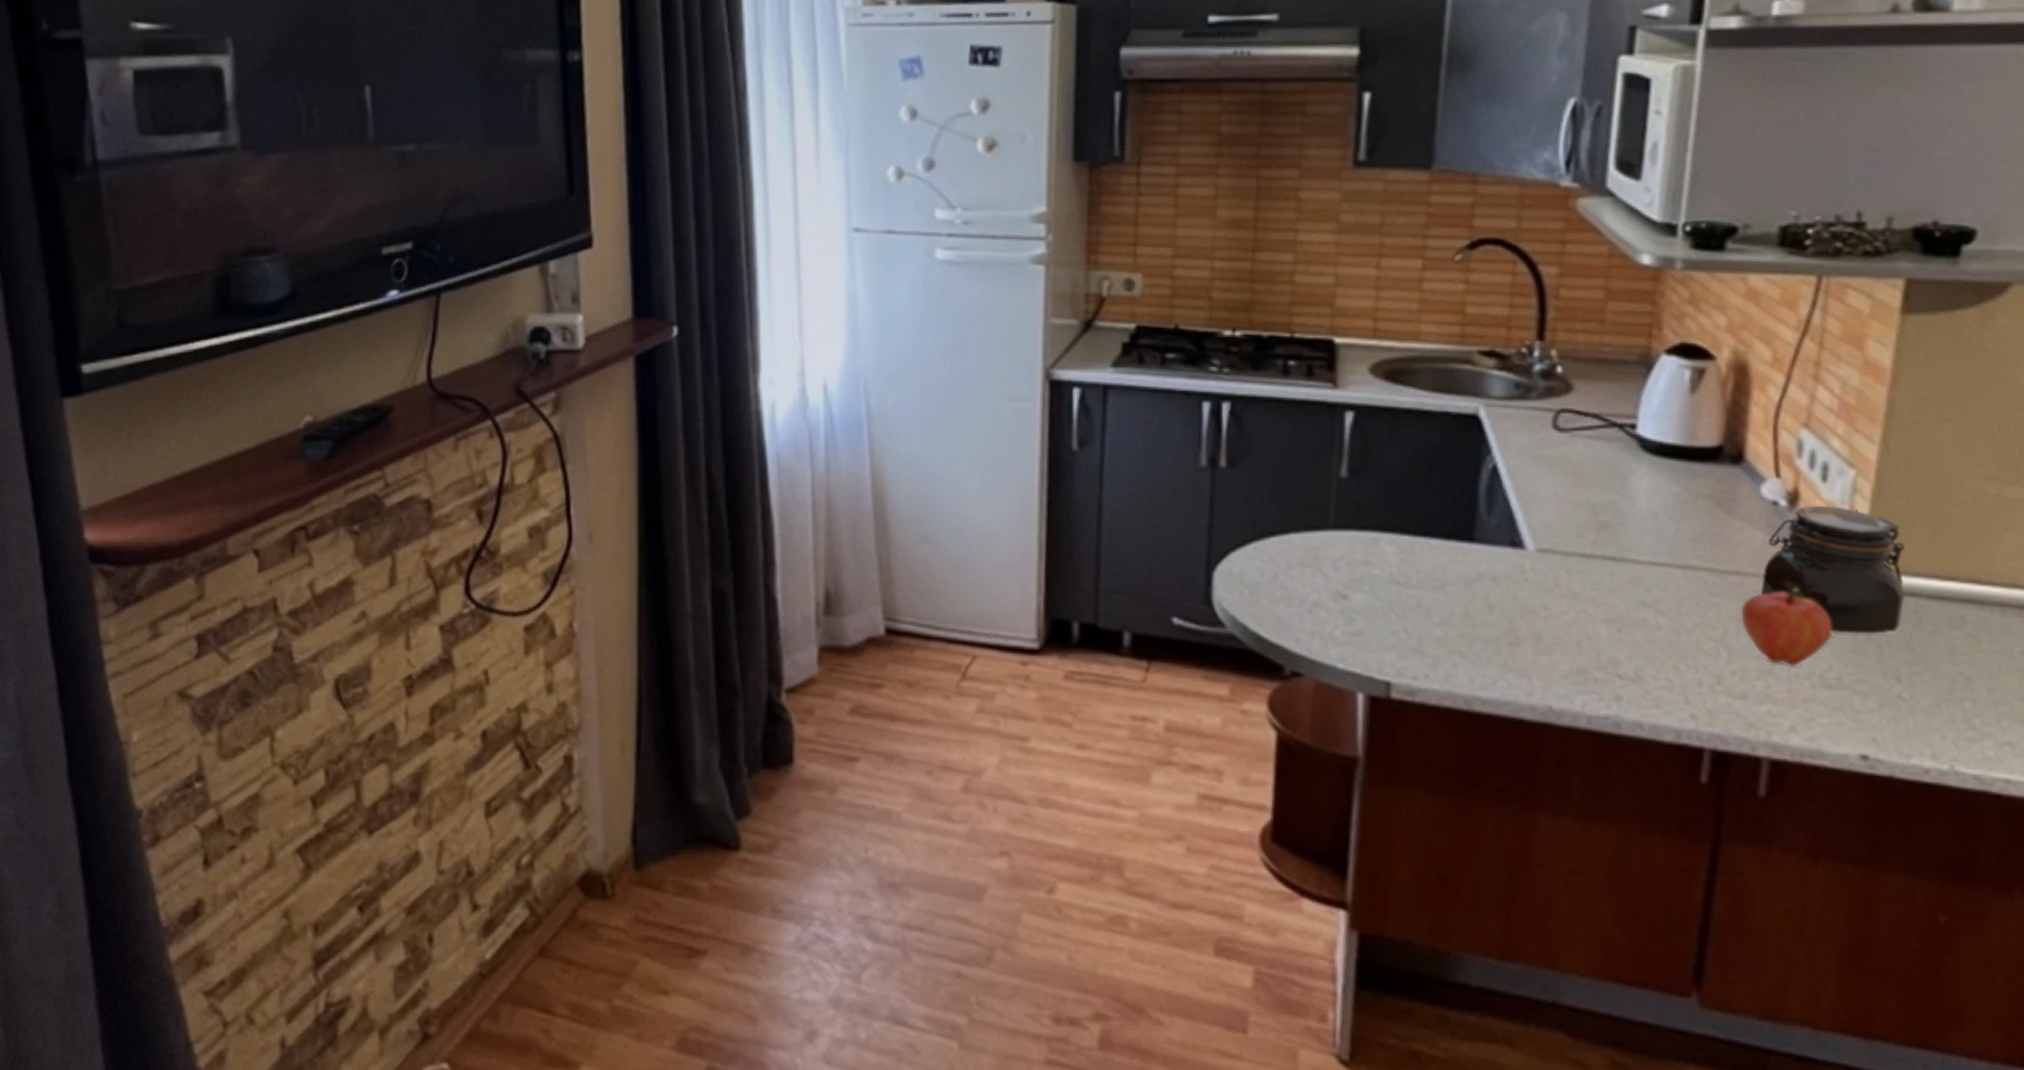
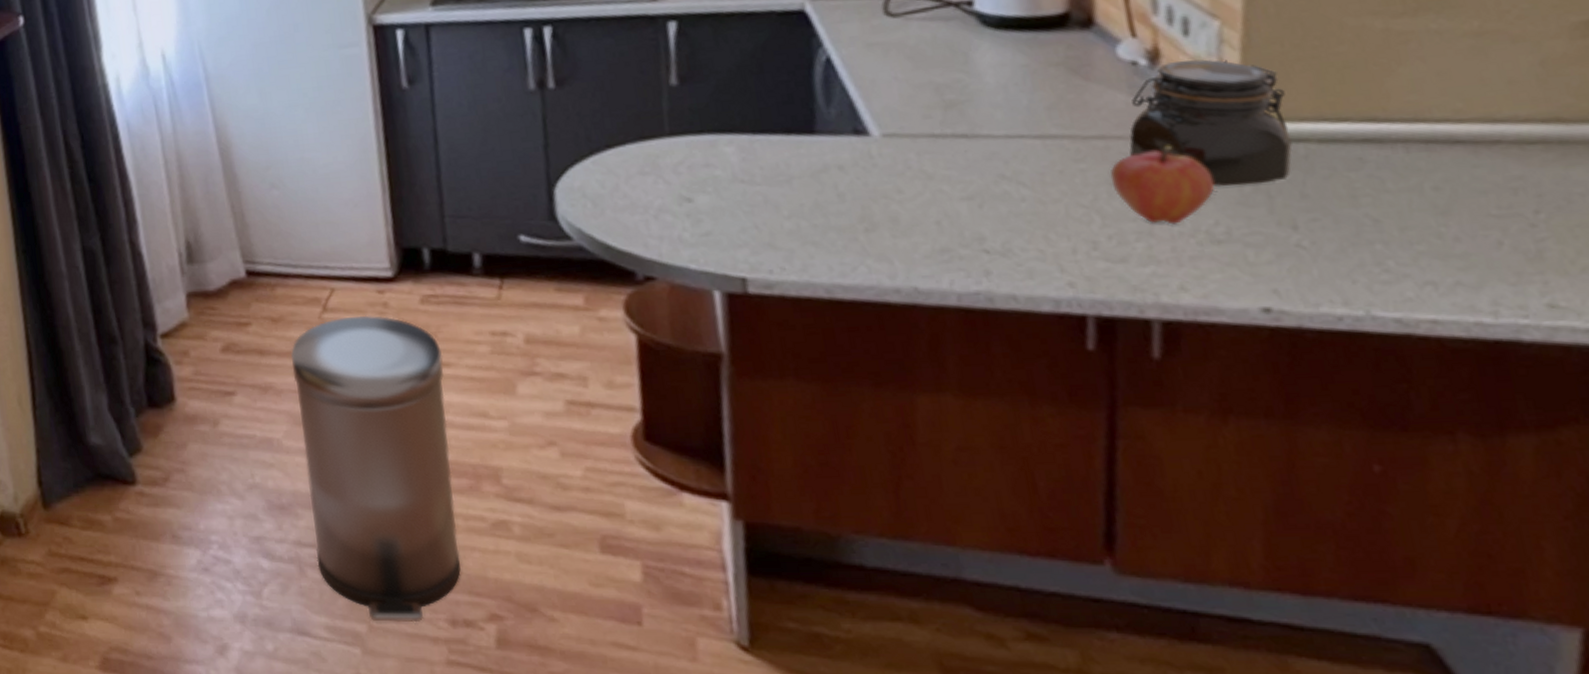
pedal bin: none [922,687,1080,1018] -> present [290,315,461,623]

